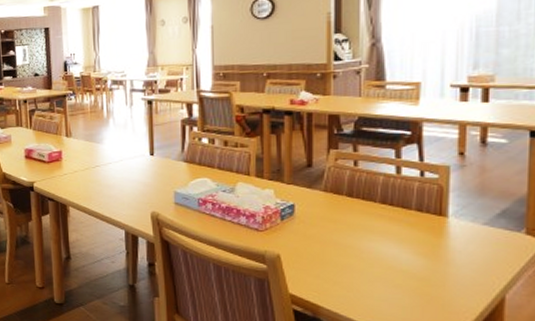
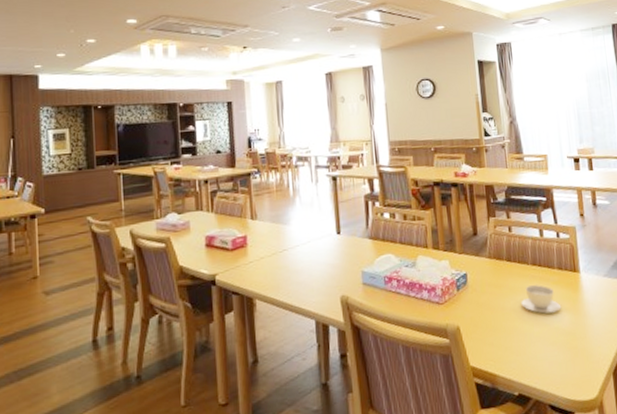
teacup: none [361,224,415,255] -> present [521,285,562,314]

